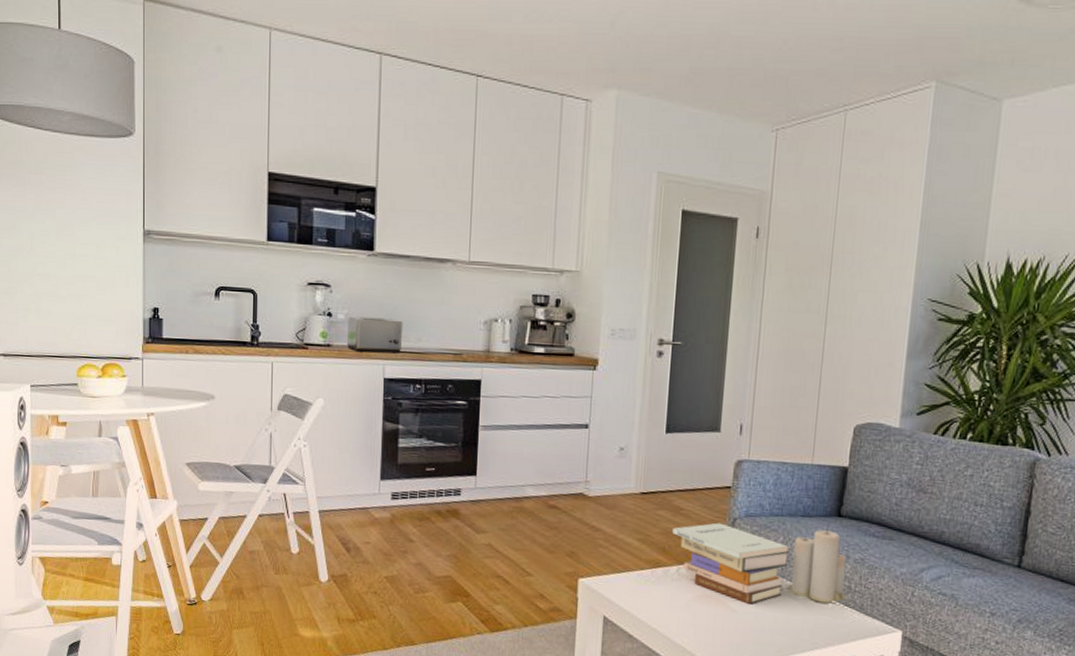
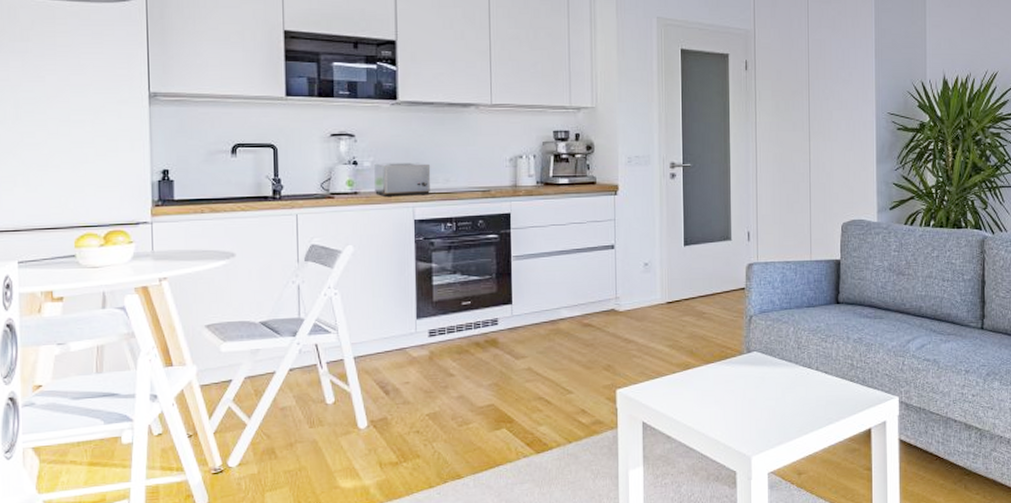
books: present [672,522,790,604] -> none [698,321,800,392]
candle: present [788,525,847,604] -> none [802,312,850,382]

